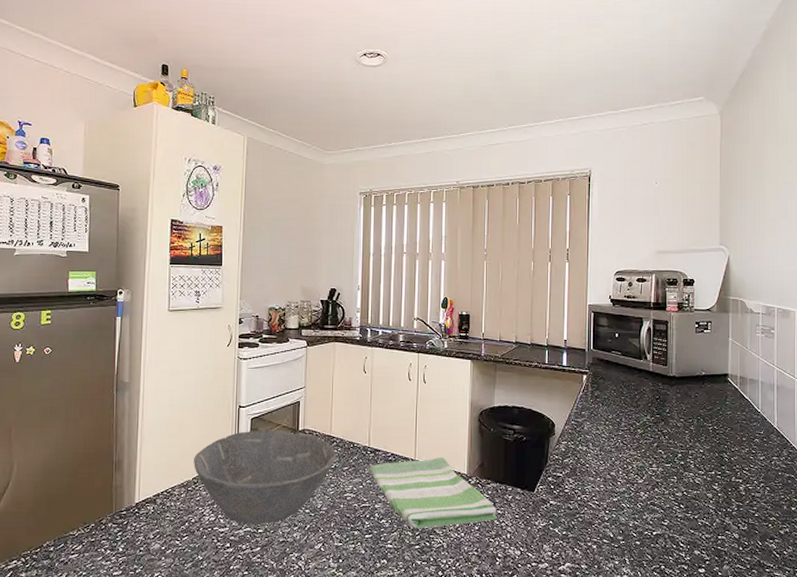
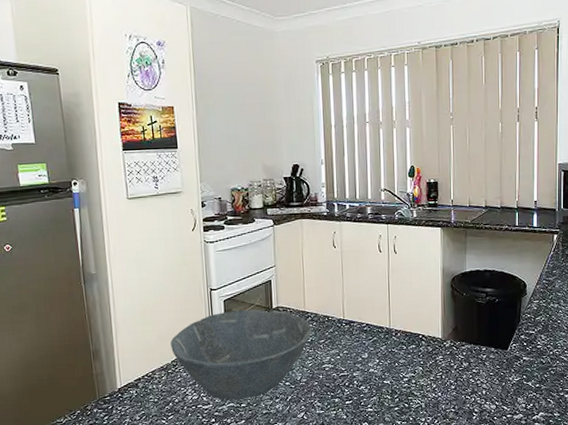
dish towel: present [369,456,498,529] -> none [345,323,473,393]

